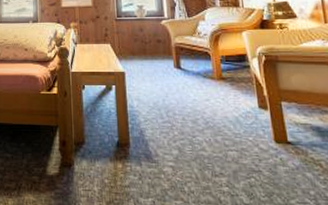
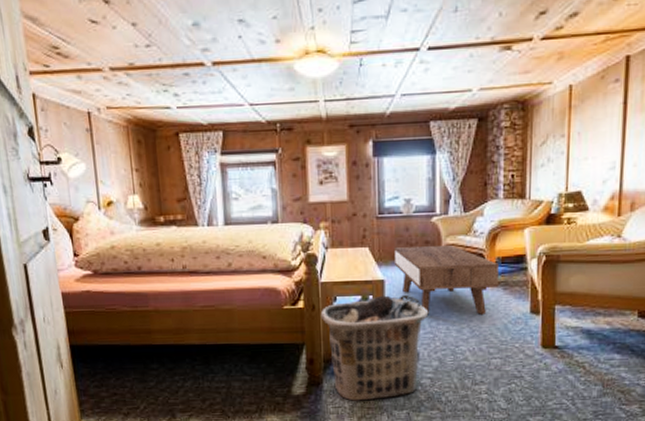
clothes hamper: none [71,85,166,186] -> present [320,294,429,401]
coffee table: none [131,44,225,107] -> present [393,245,499,315]

